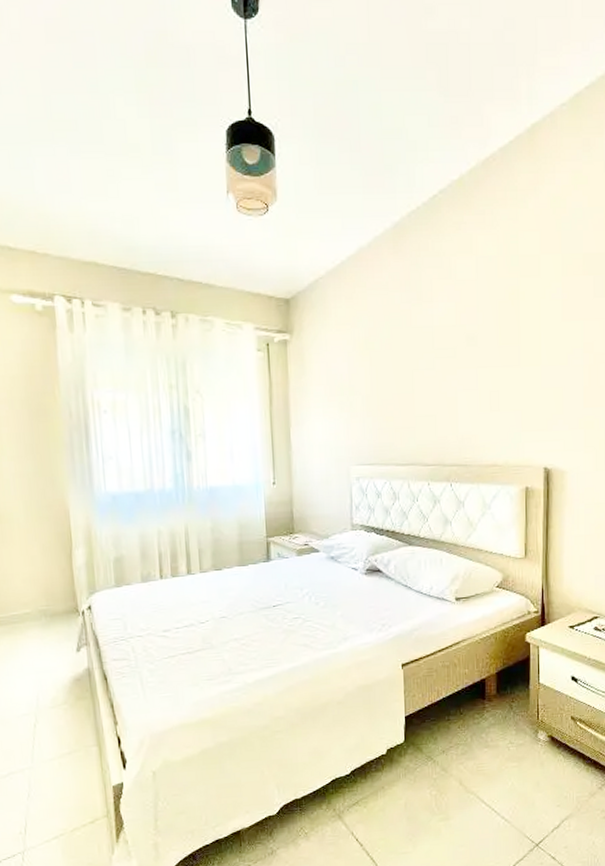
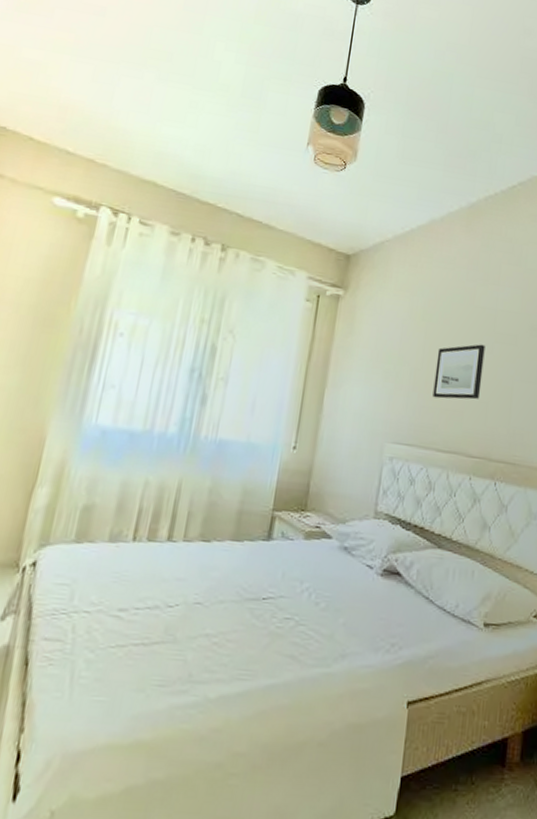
wall art: none [384,362,428,419] -> present [432,344,485,400]

